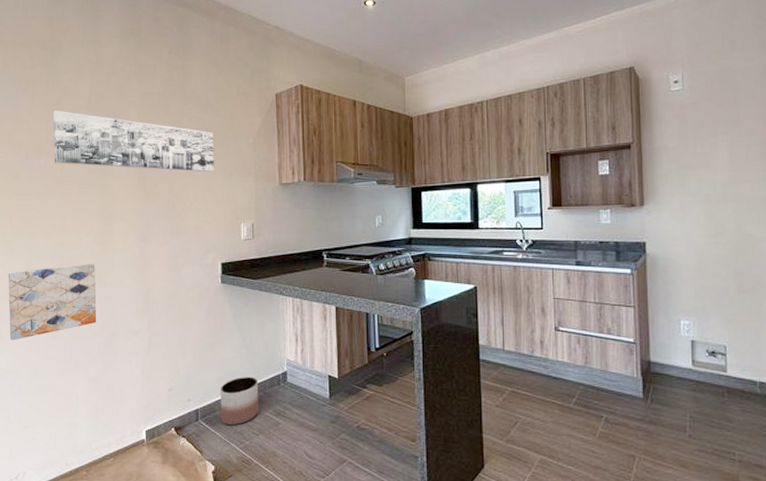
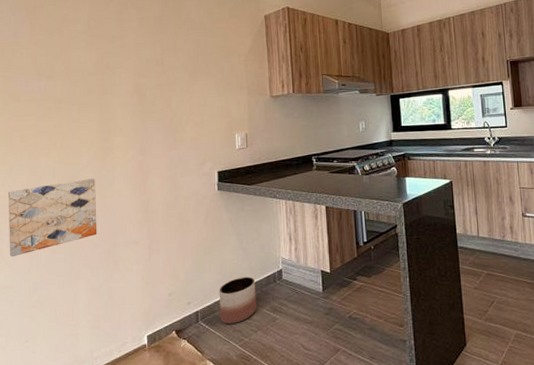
wall art: present [53,110,214,172] -> none [53,36,209,89]

